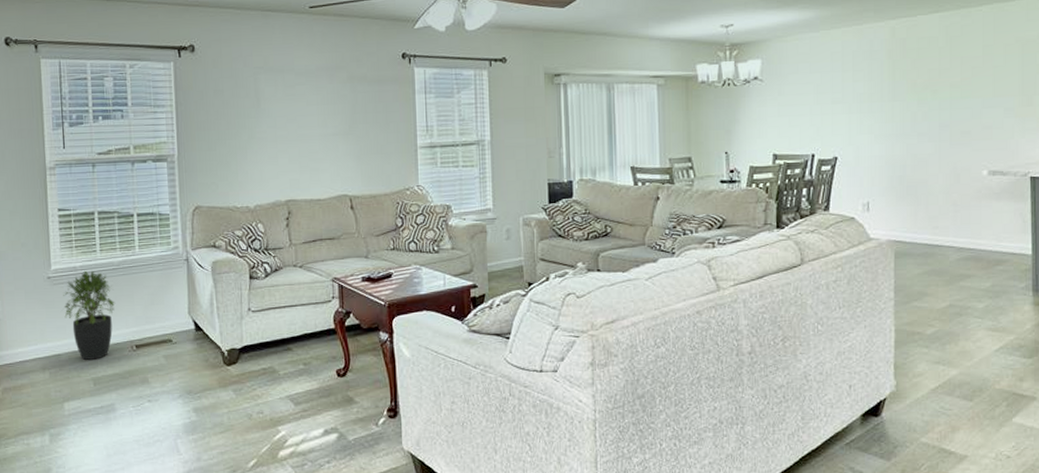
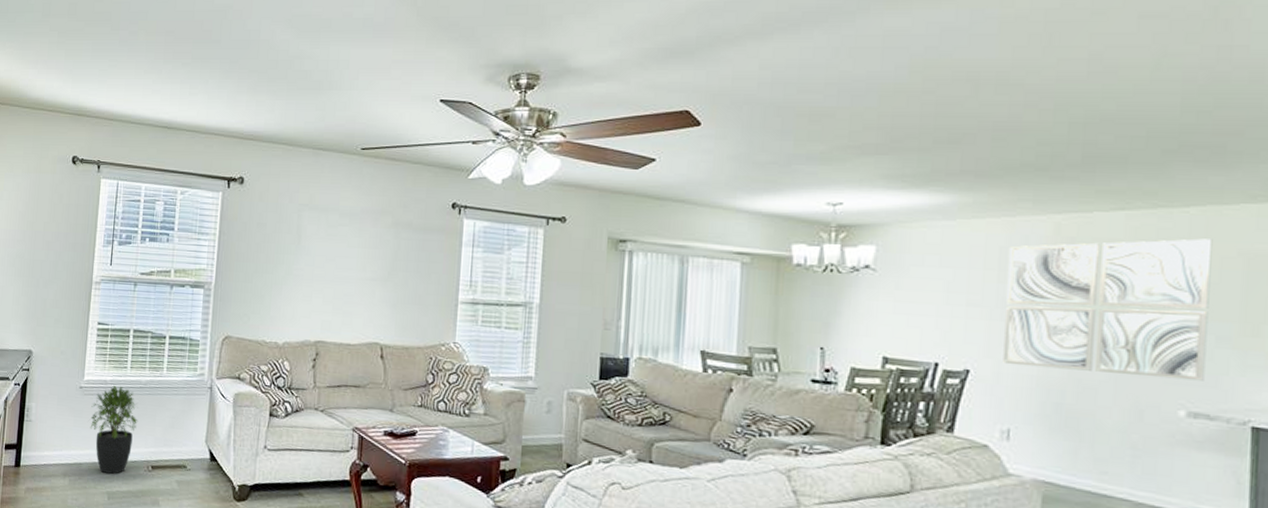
wall art: none [859,31,999,149] -> present [1003,238,1213,381]

